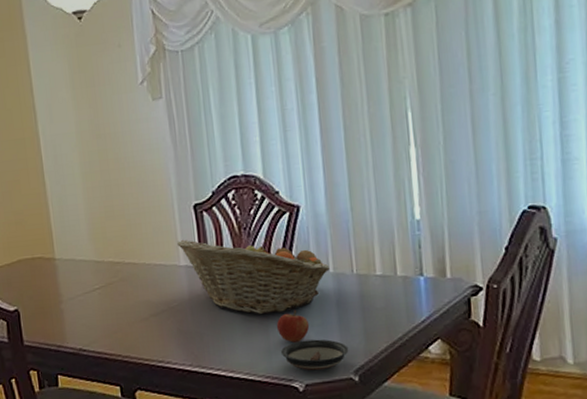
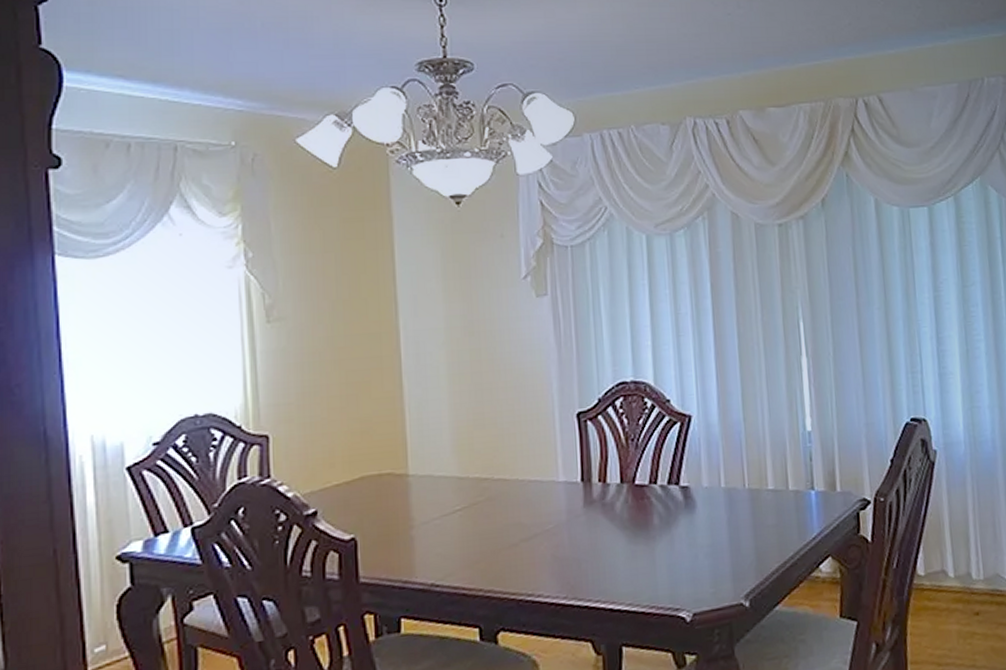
fruit basket: present [177,238,330,314] -> none [556,450,721,536]
apple: present [276,309,310,343] -> none [663,529,699,567]
saucer: present [280,339,349,371] -> none [667,561,740,598]

